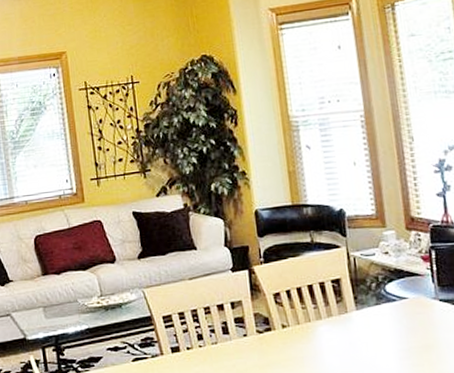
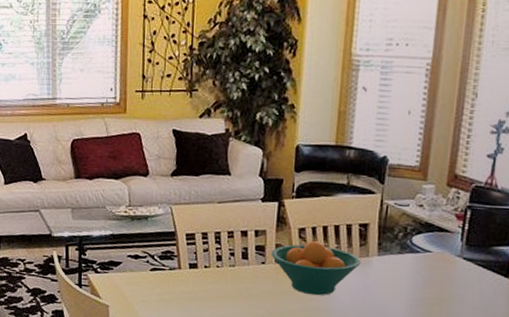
fruit bowl: none [250,304,342,362] -> present [271,241,361,296]

